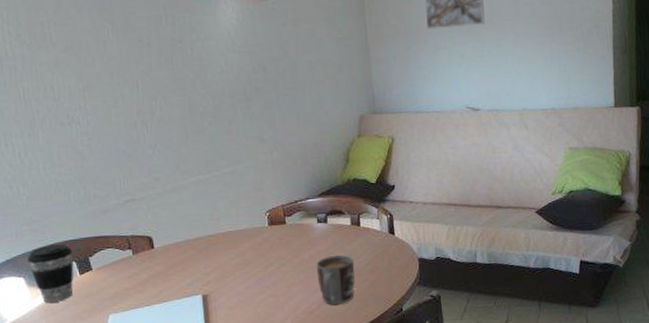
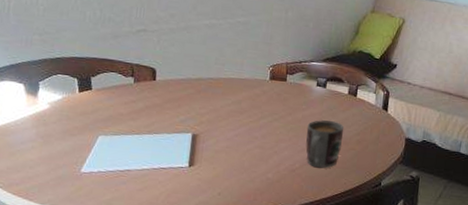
coffee cup: present [27,244,74,303] -> none [30,58,77,114]

